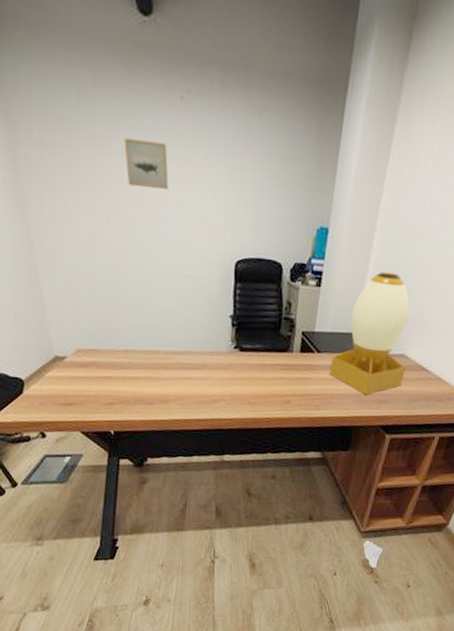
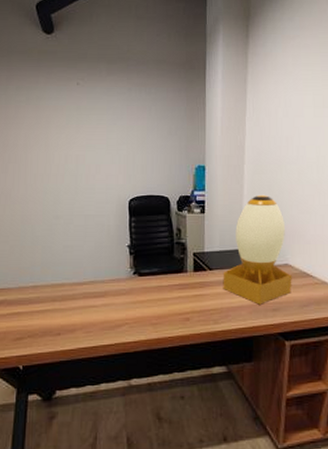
wall art: present [124,138,169,191] -> none [32,116,69,150]

